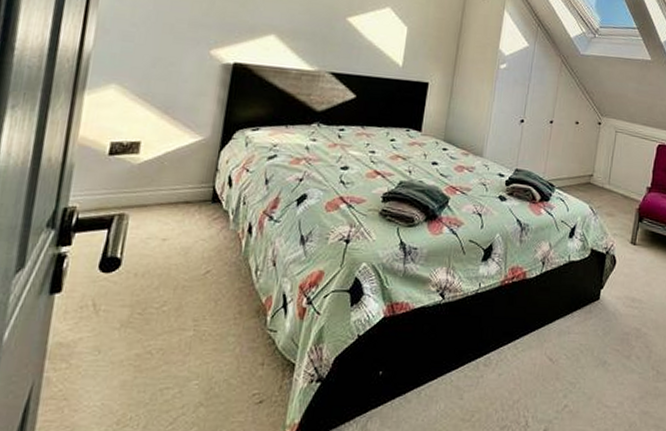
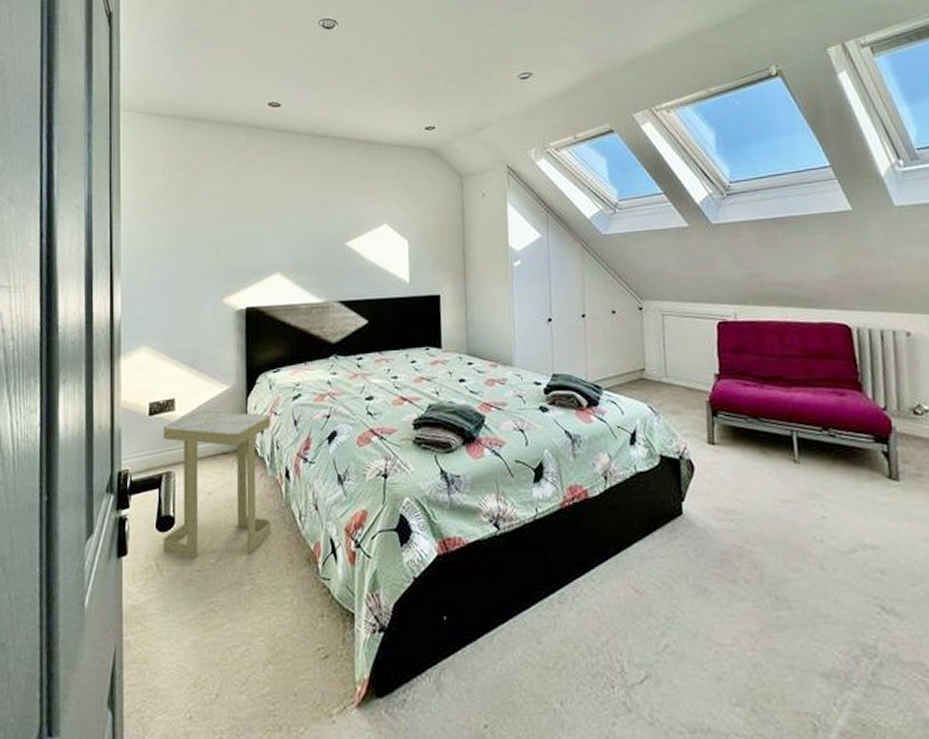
side table: none [103,158,242,301] -> present [163,410,271,558]

